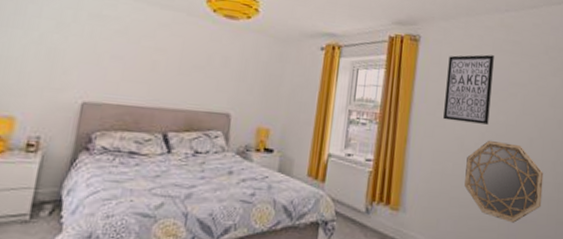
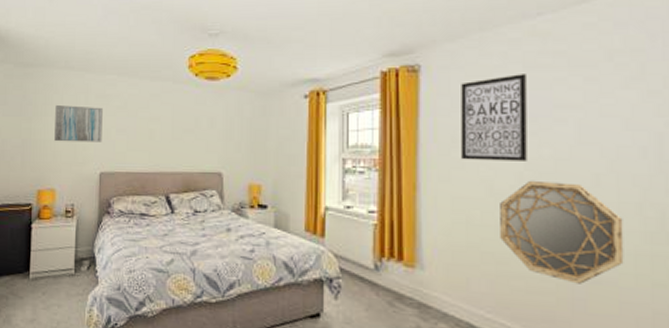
wall art: none [22,18,96,68] -> present [54,105,103,143]

